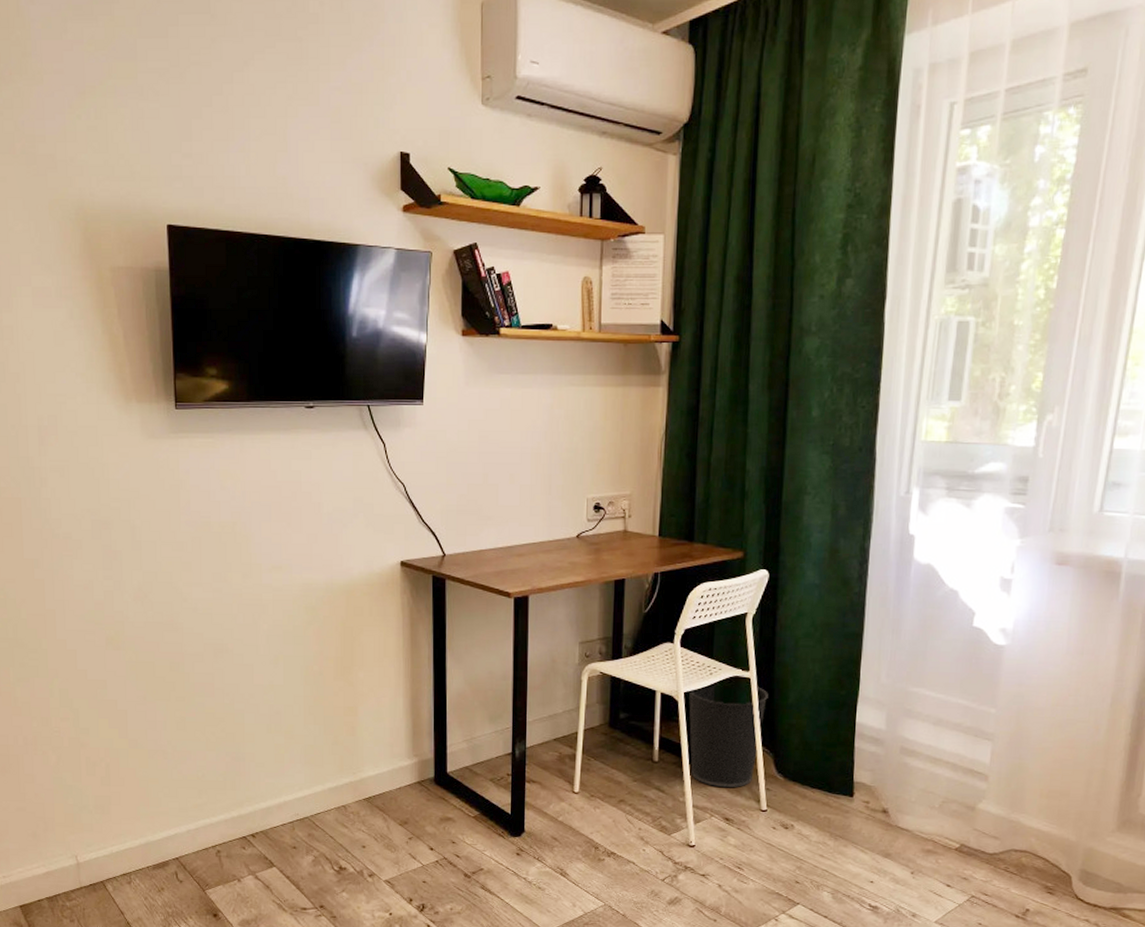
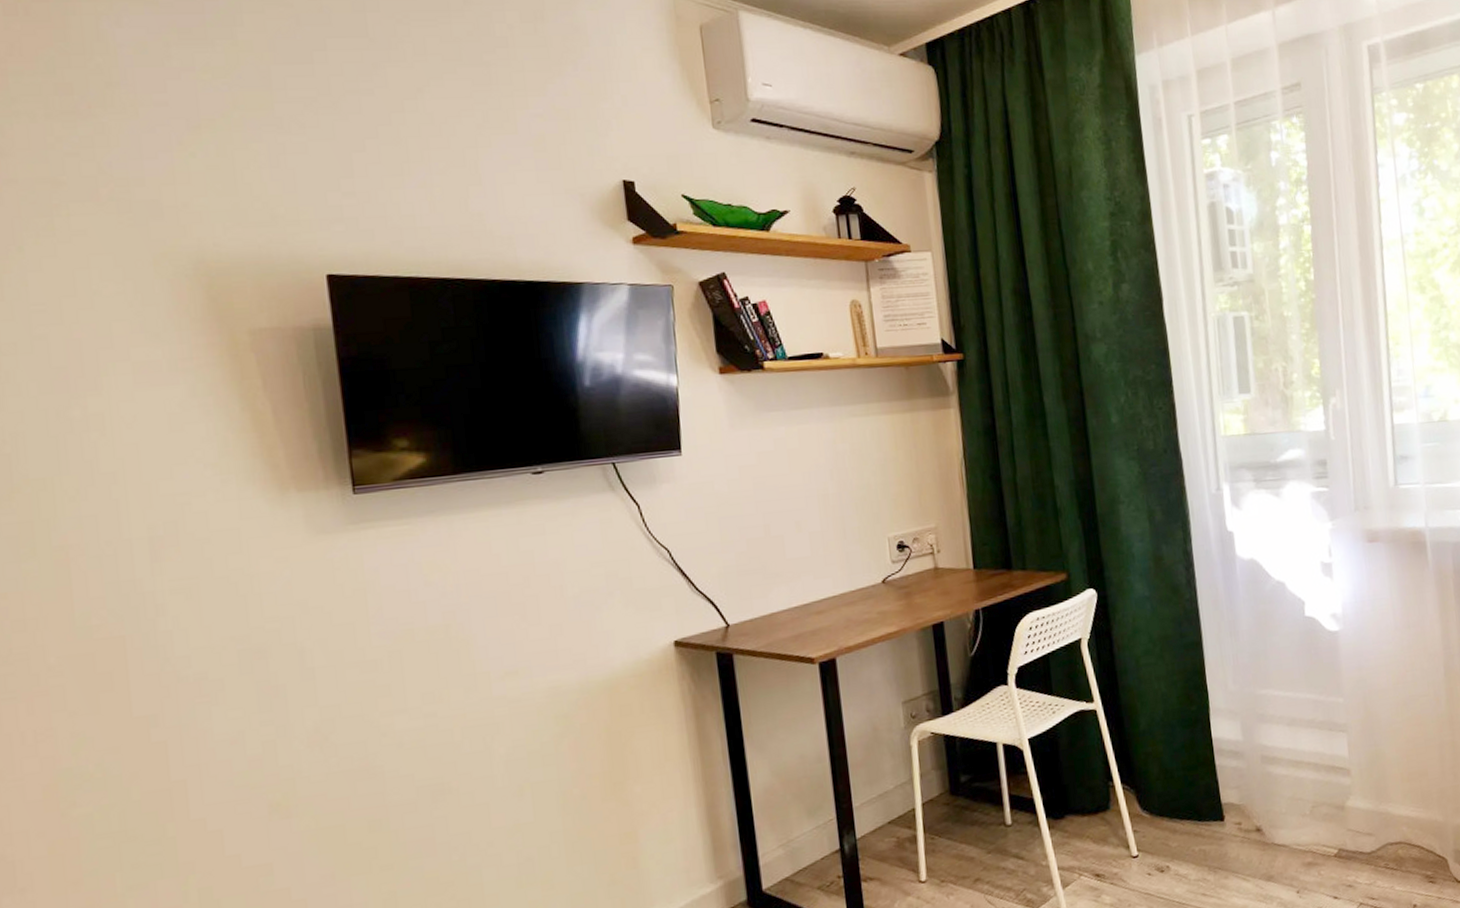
wastebasket: present [688,683,768,788] -> none [1032,717,1118,841]

